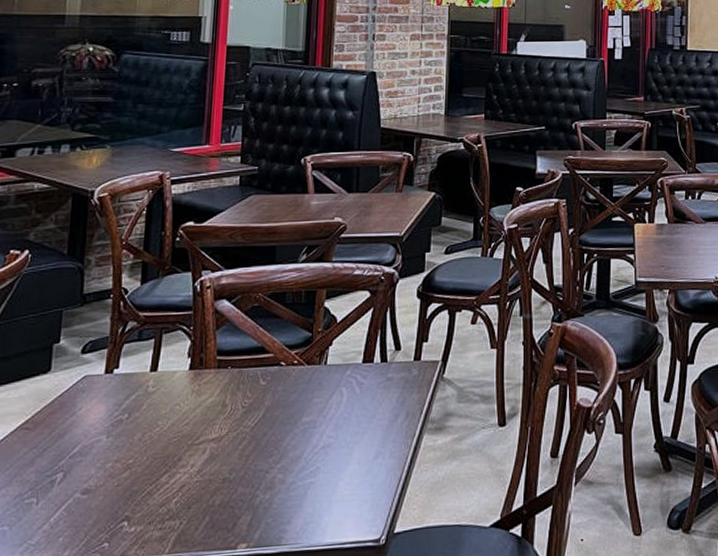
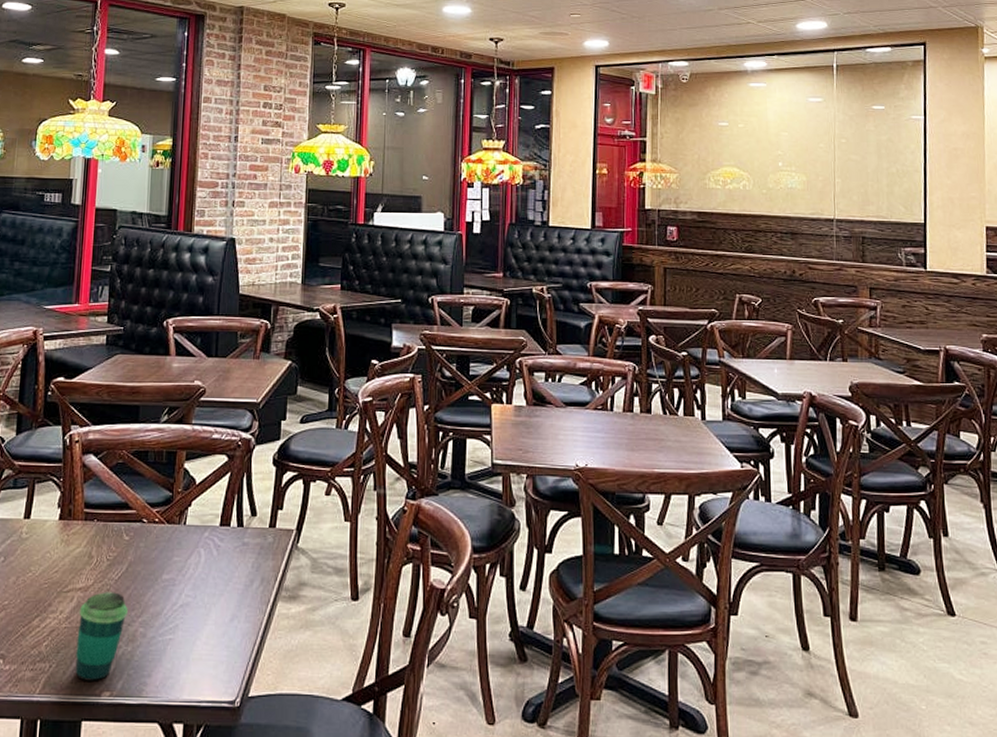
cup: none [208,439,265,535] -> present [75,592,128,681]

